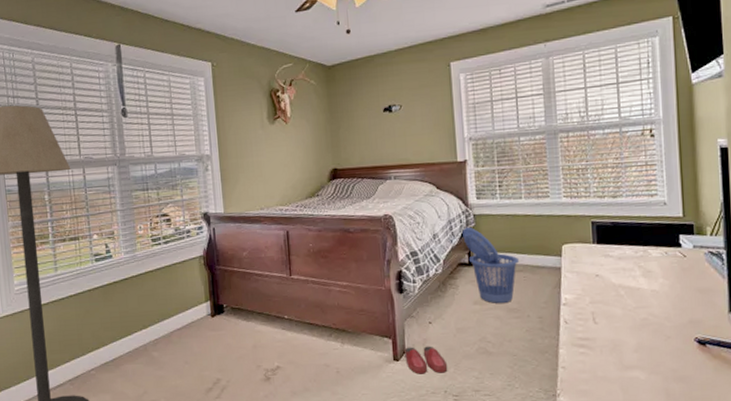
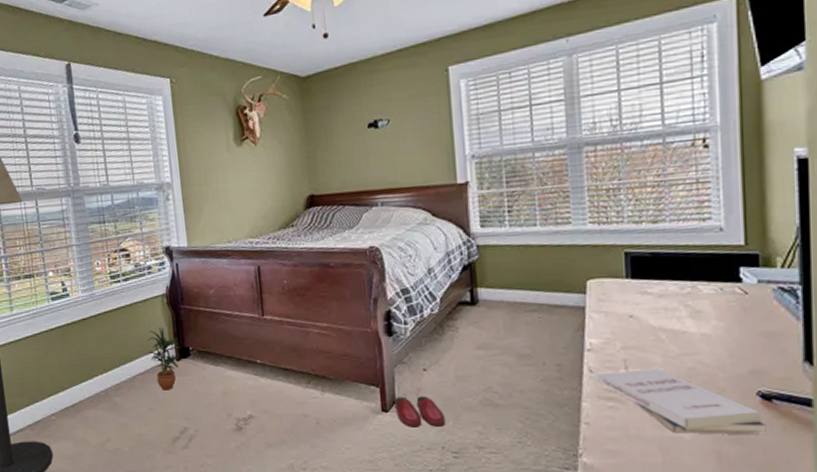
potted plant: none [184,286,216,345] -> present [147,327,182,391]
laundry basket: present [462,227,520,303] -> none [463,259,533,348]
books: none [570,319,702,375] -> present [596,368,766,435]

